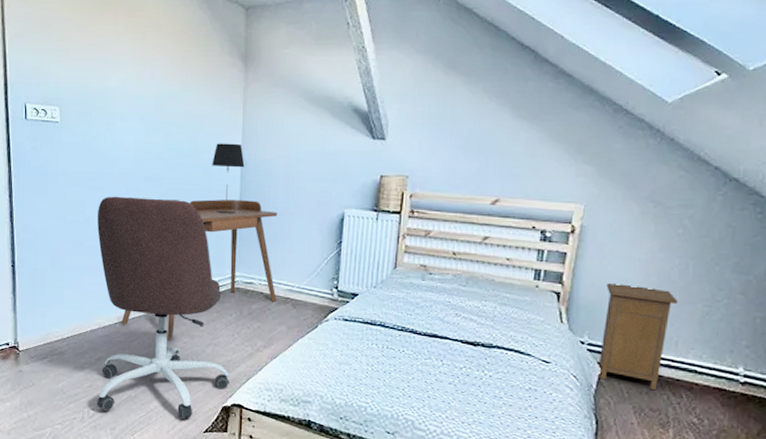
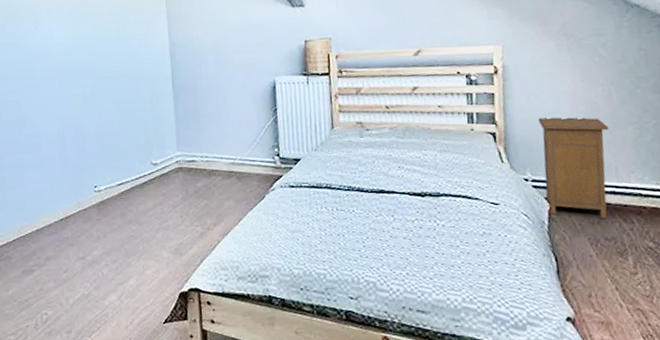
office chair: present [97,196,229,419] -> none [33,87,184,314]
desk: present [121,199,278,340] -> none [67,79,221,229]
table lamp: present [212,143,245,214] -> none [141,26,173,96]

